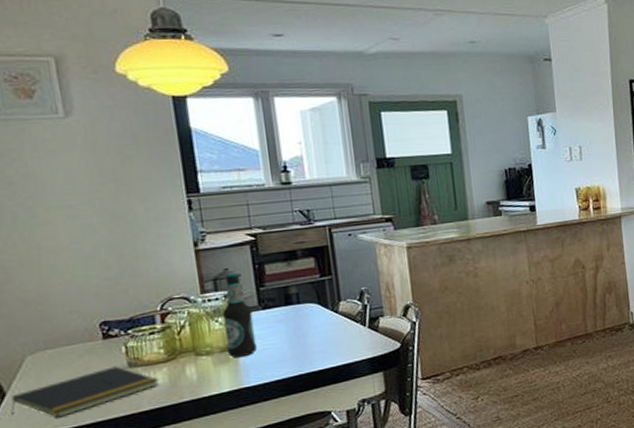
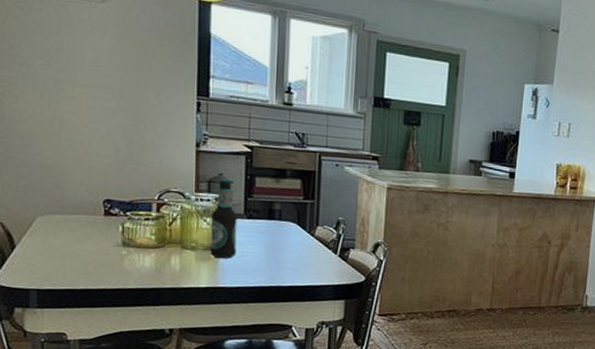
notepad: present [11,366,159,418] -> none [18,242,147,278]

